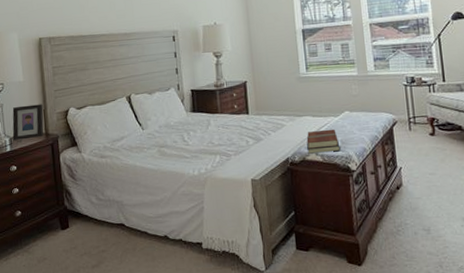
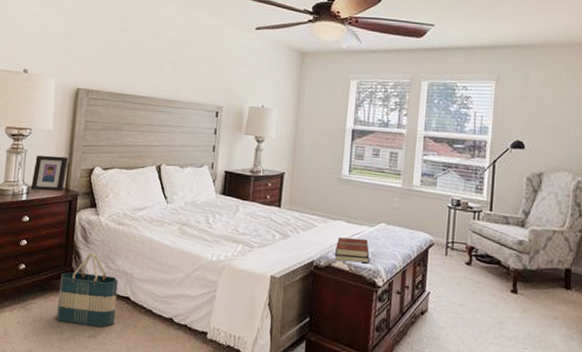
tote bag: none [56,188,114,259] -> present [56,252,118,328]

